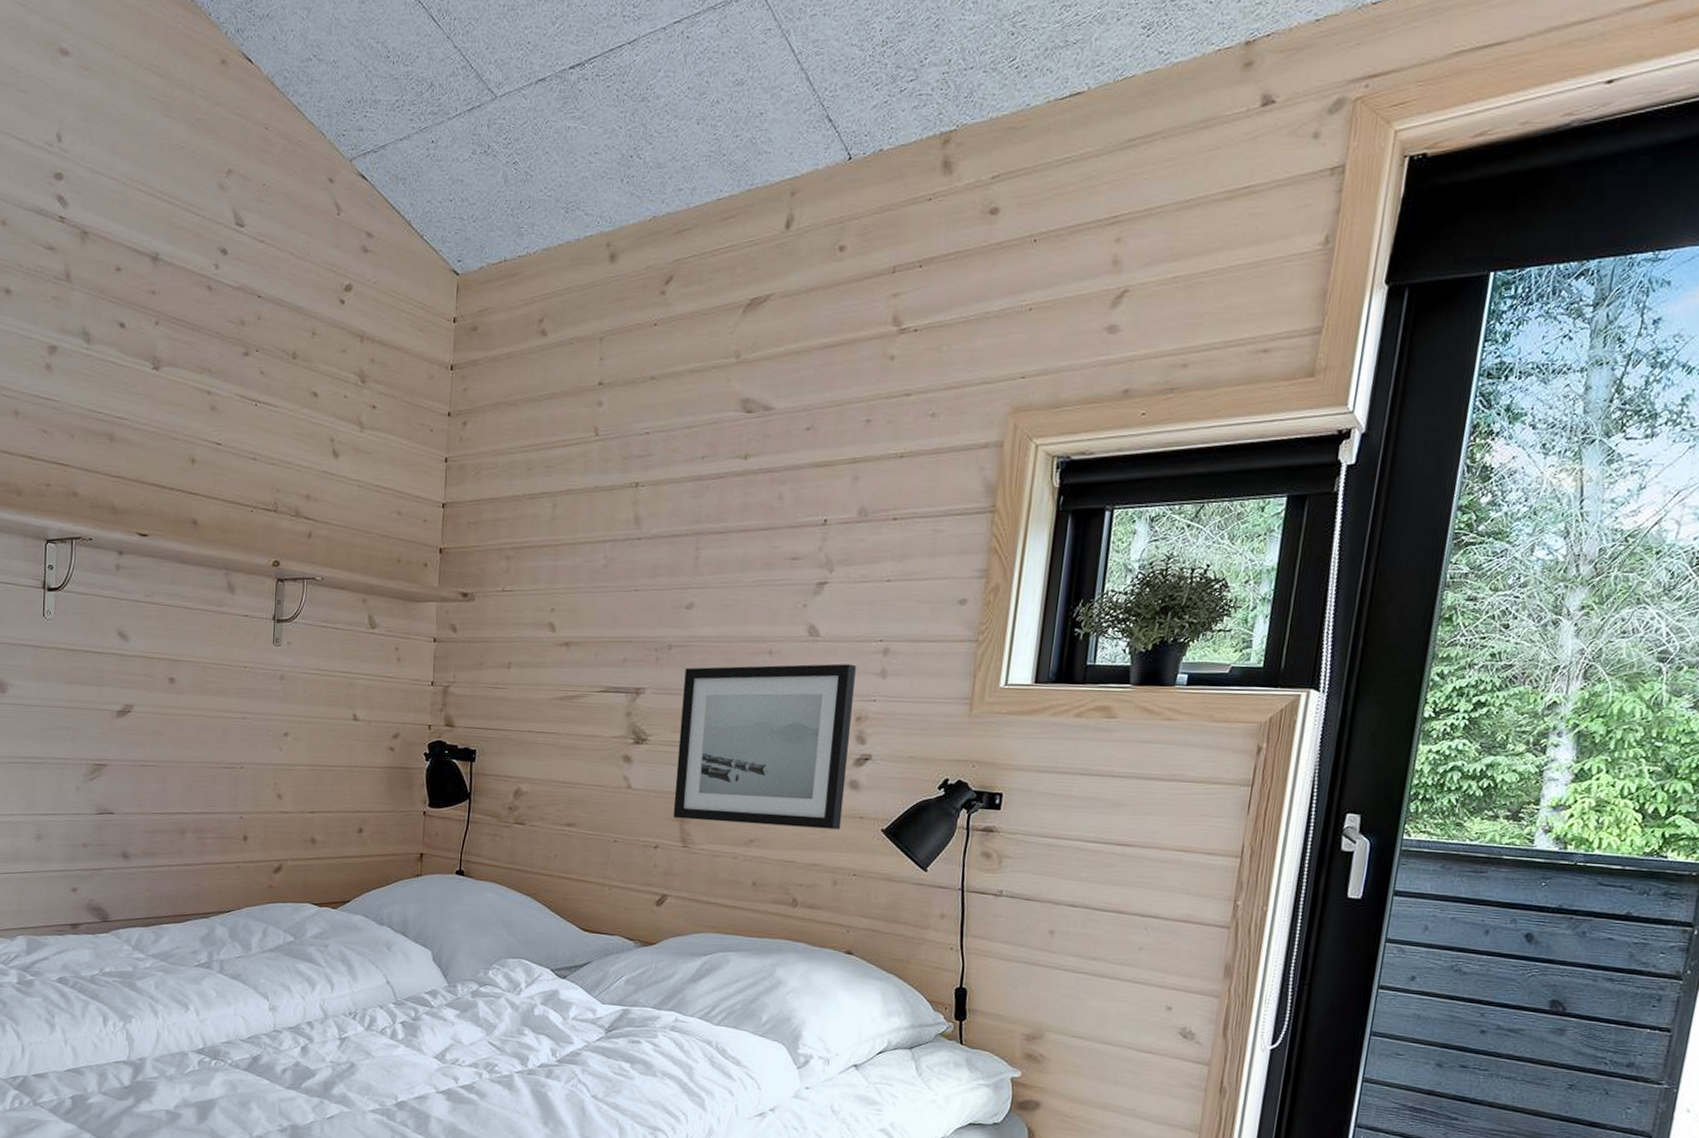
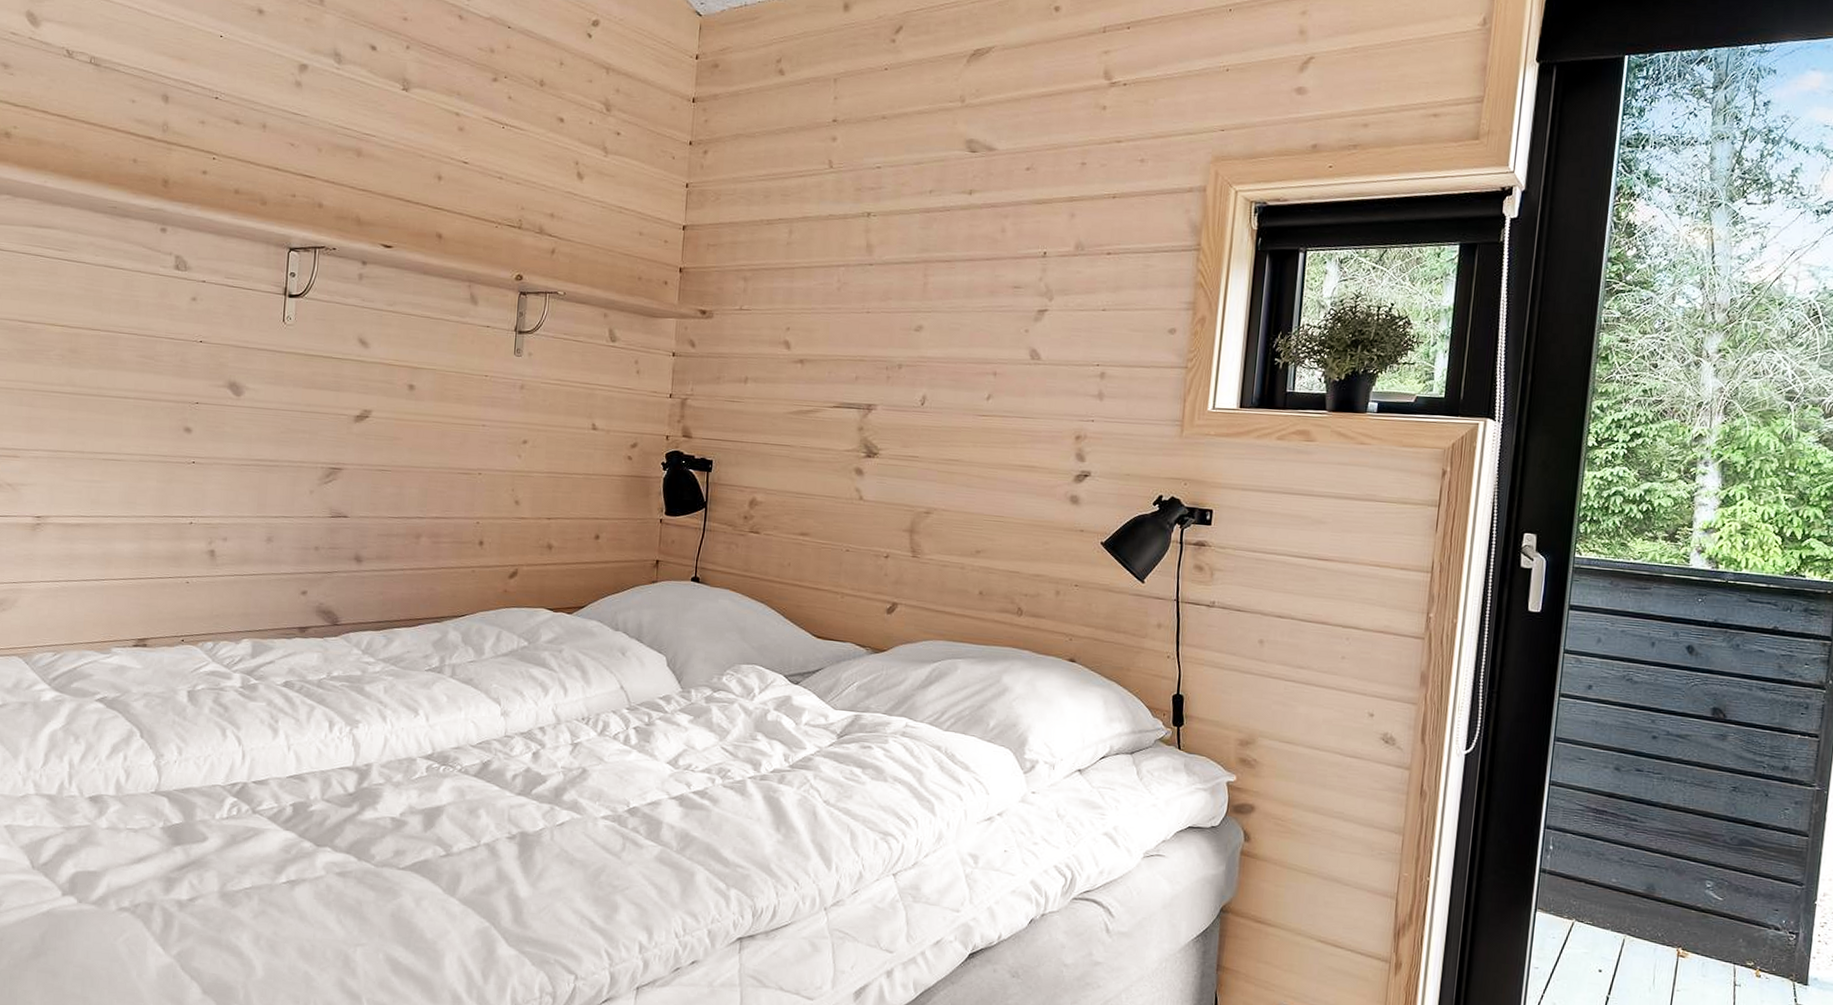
wall art: present [672,663,856,830] -> none [903,385,1075,542]

